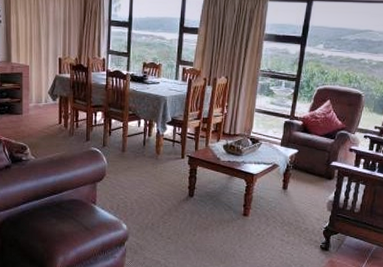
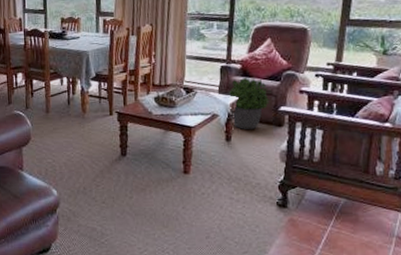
potted plant: none [288,133,324,181] -> present [228,77,270,130]

